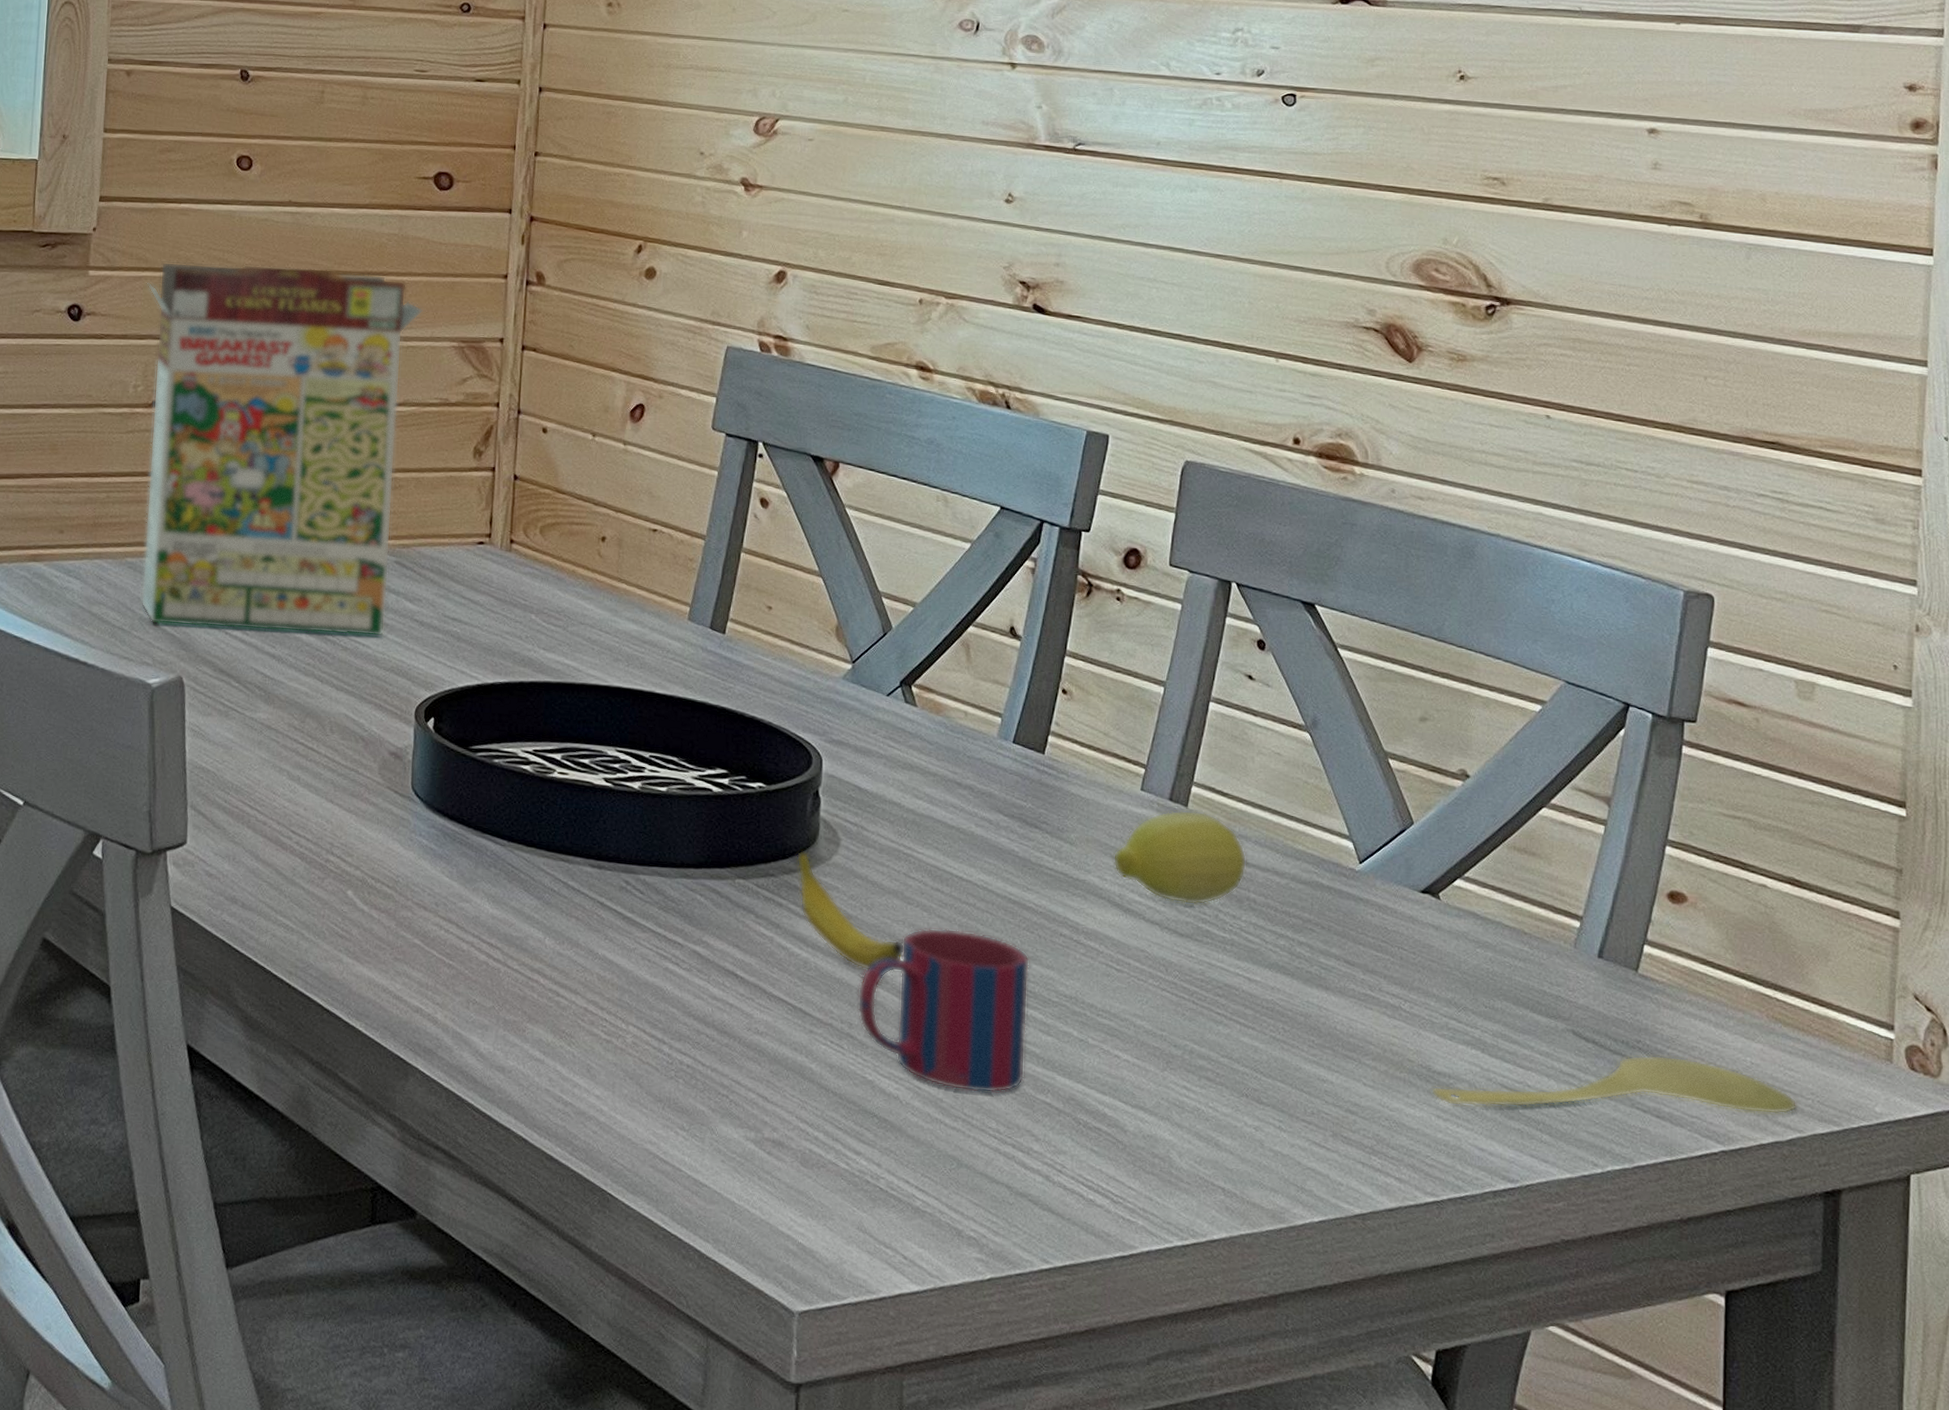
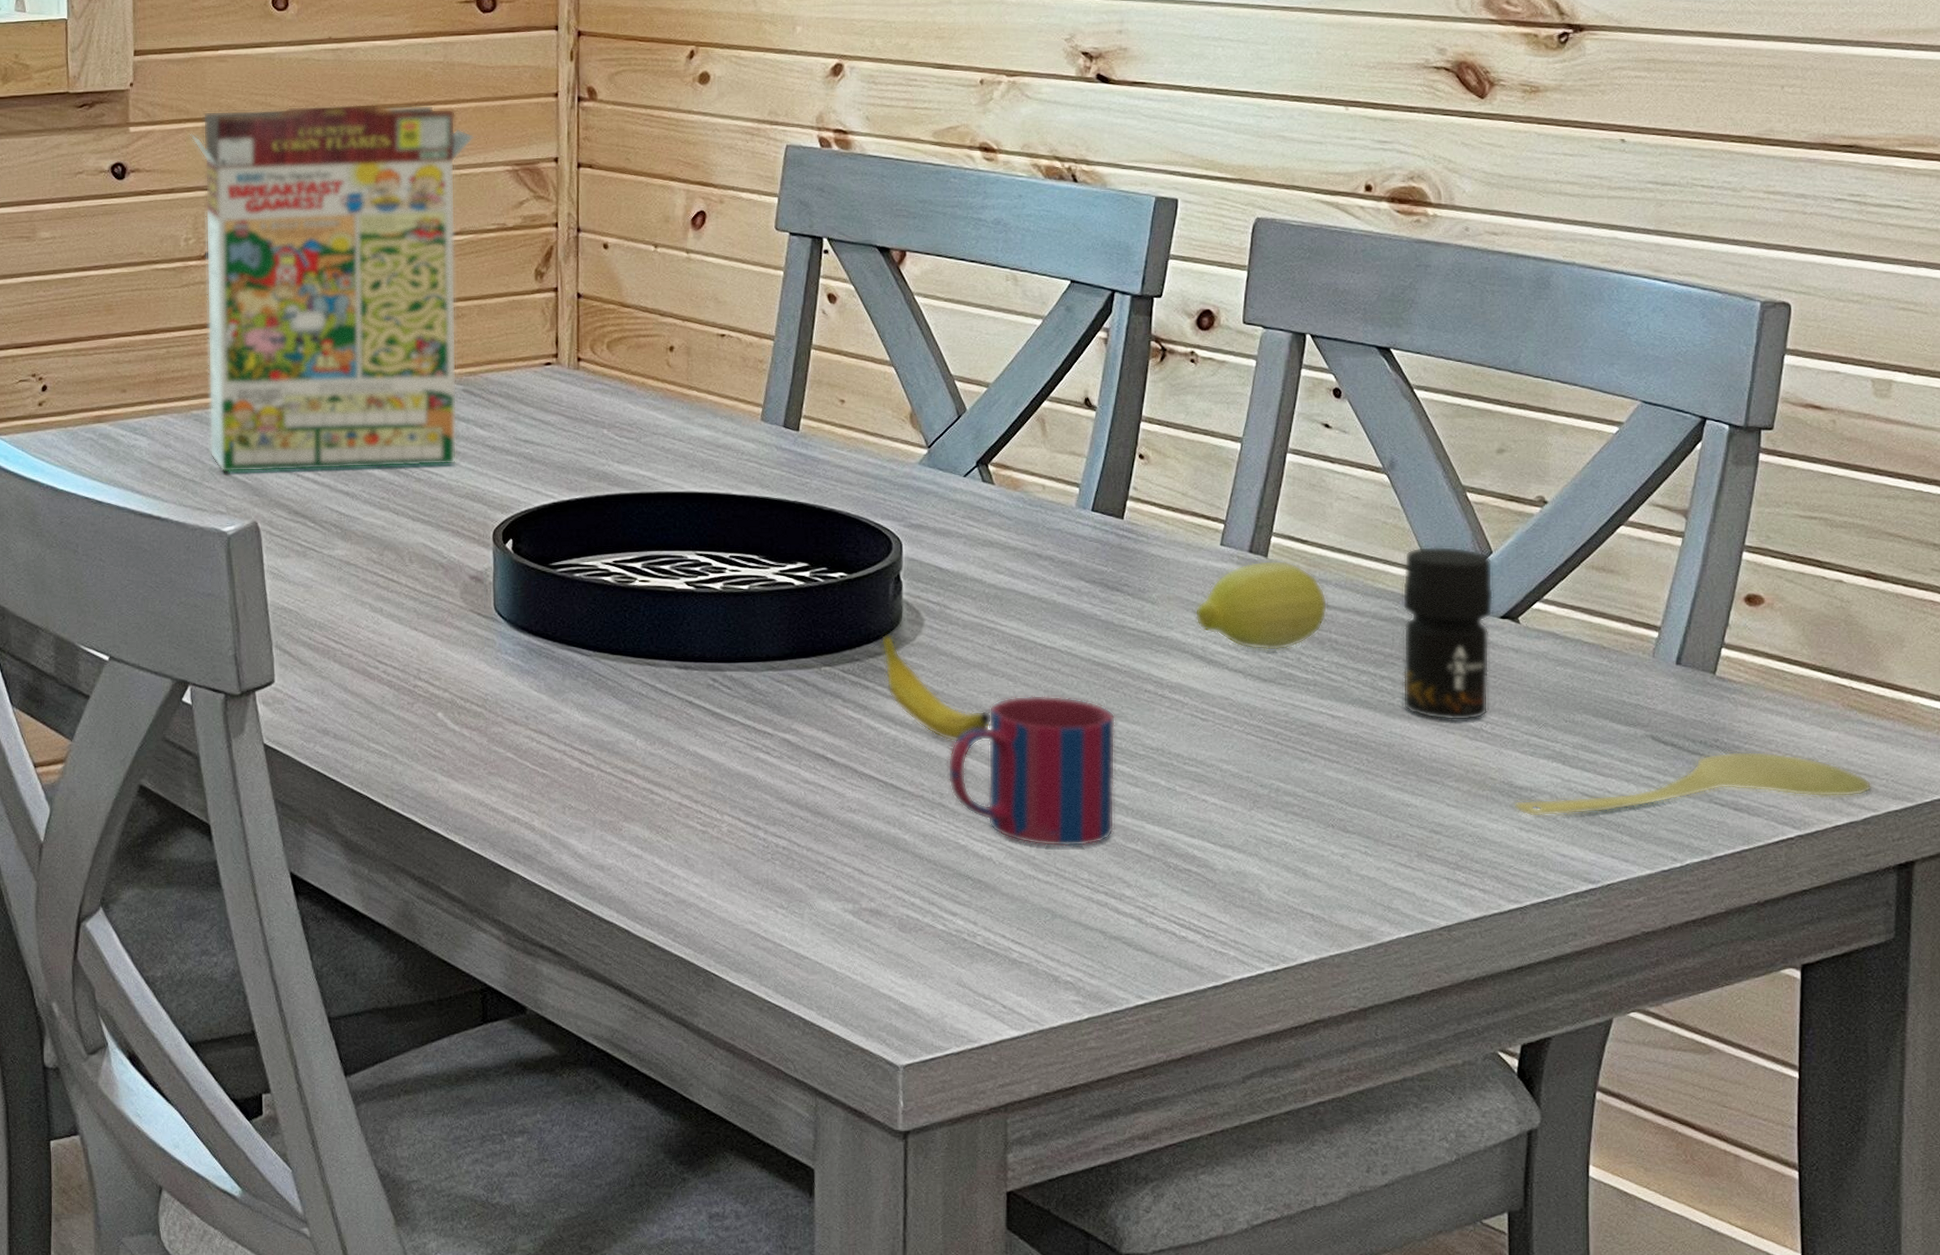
jar: none [1320,810,1415,997] -> present [1402,546,1494,721]

